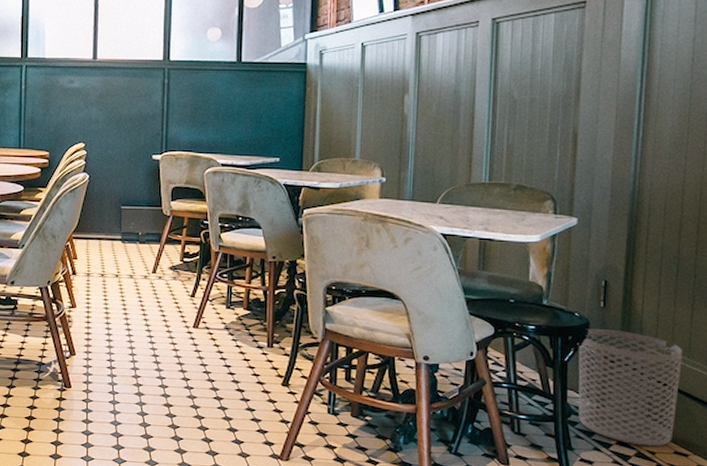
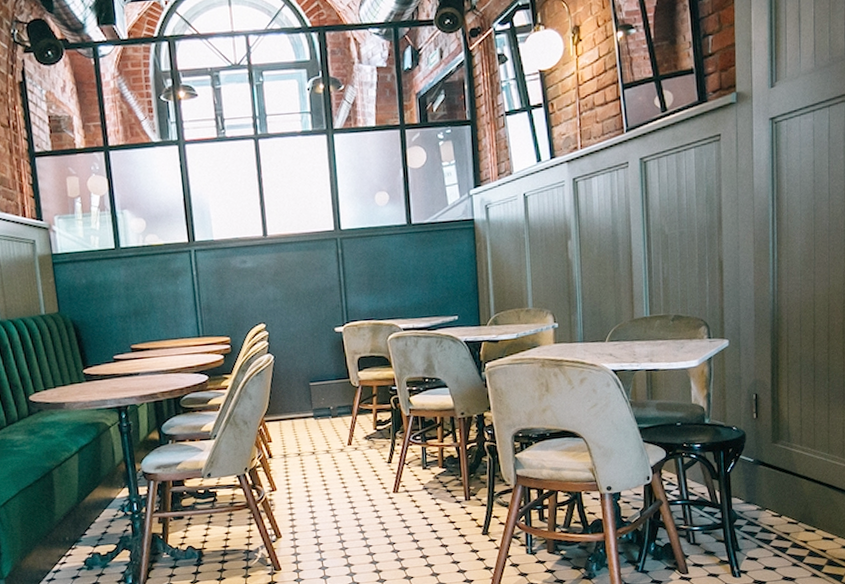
waste bin: present [578,329,683,447] -> none [737,437,824,538]

